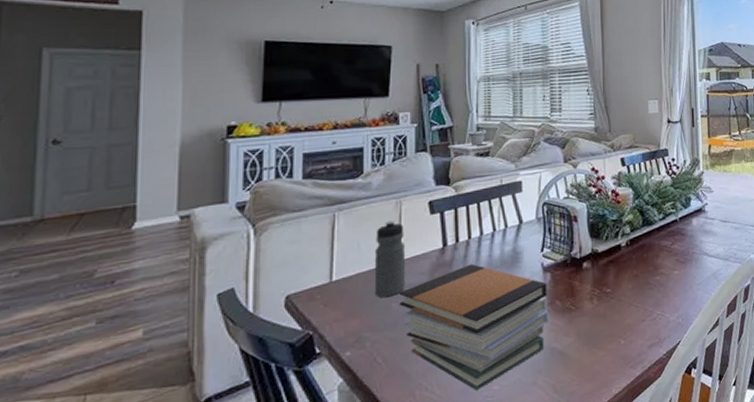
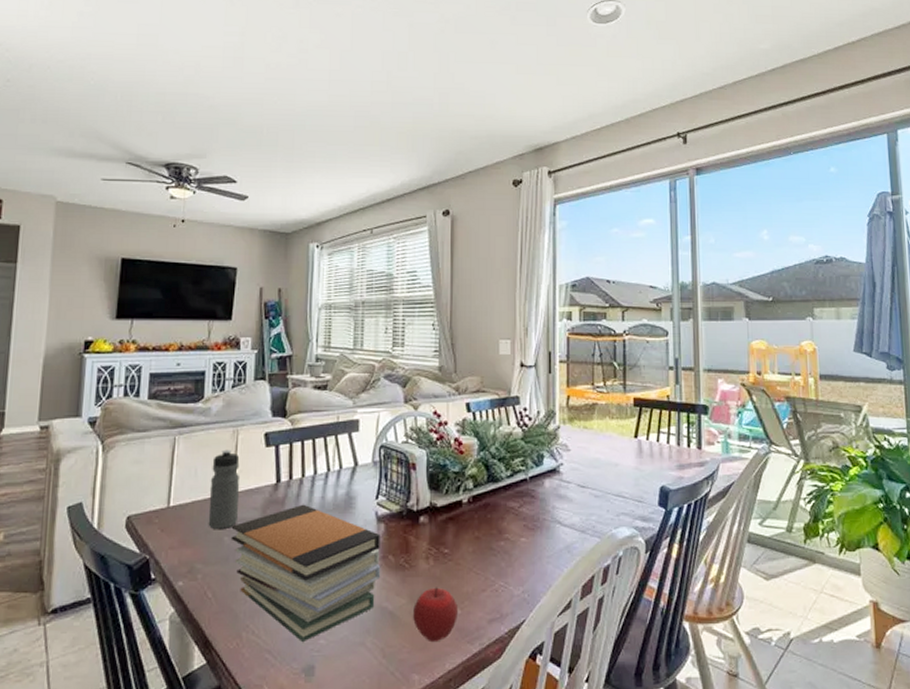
apple: none [581,323,621,373] -> present [413,587,458,643]

